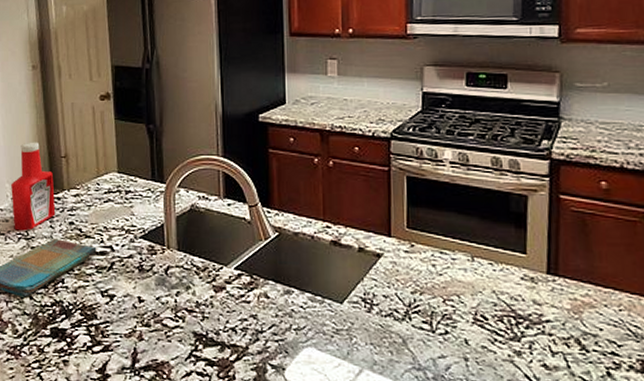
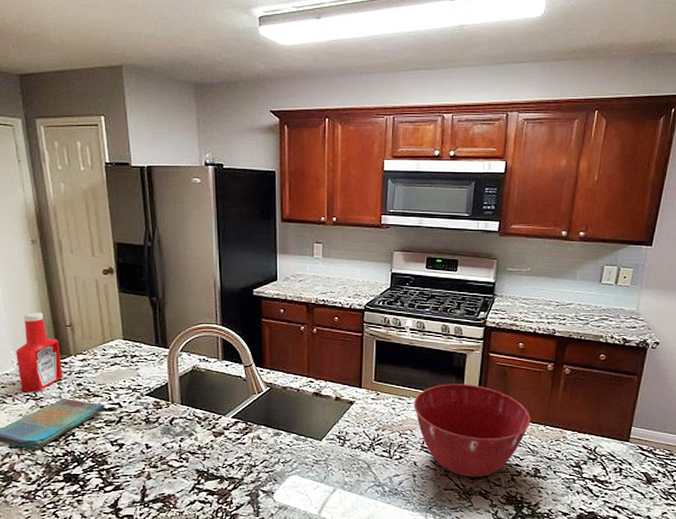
mixing bowl: none [460,234,628,368] -> present [413,384,530,478]

